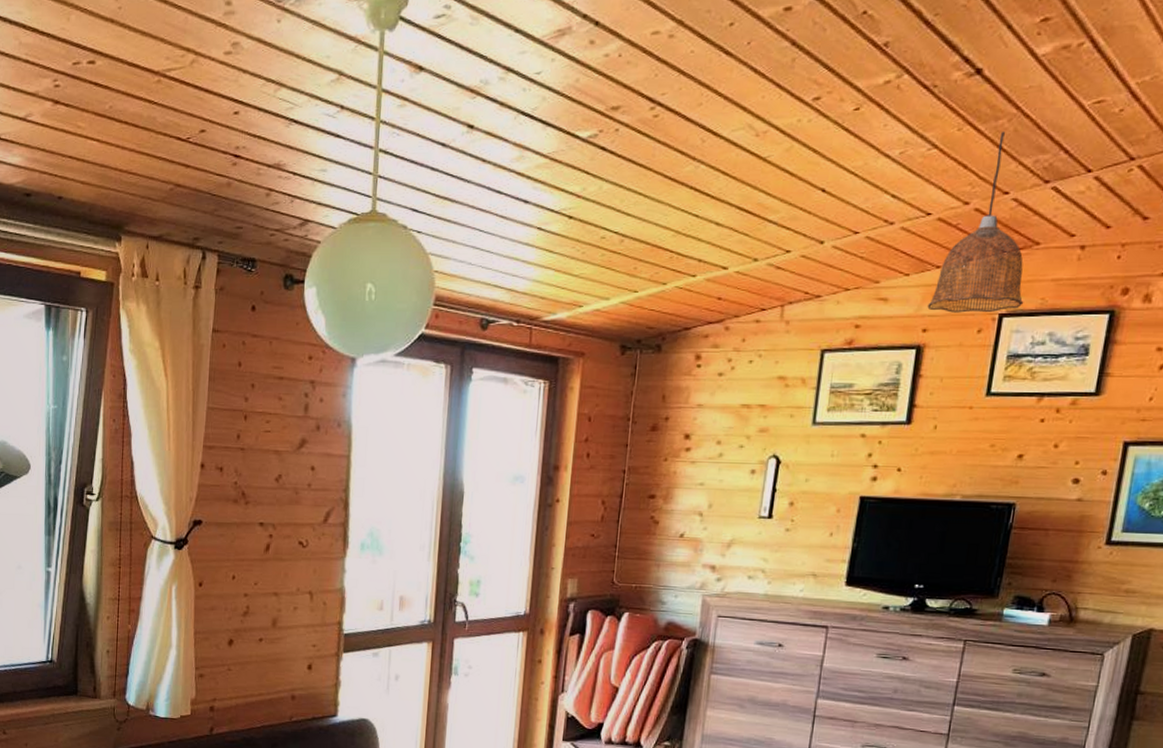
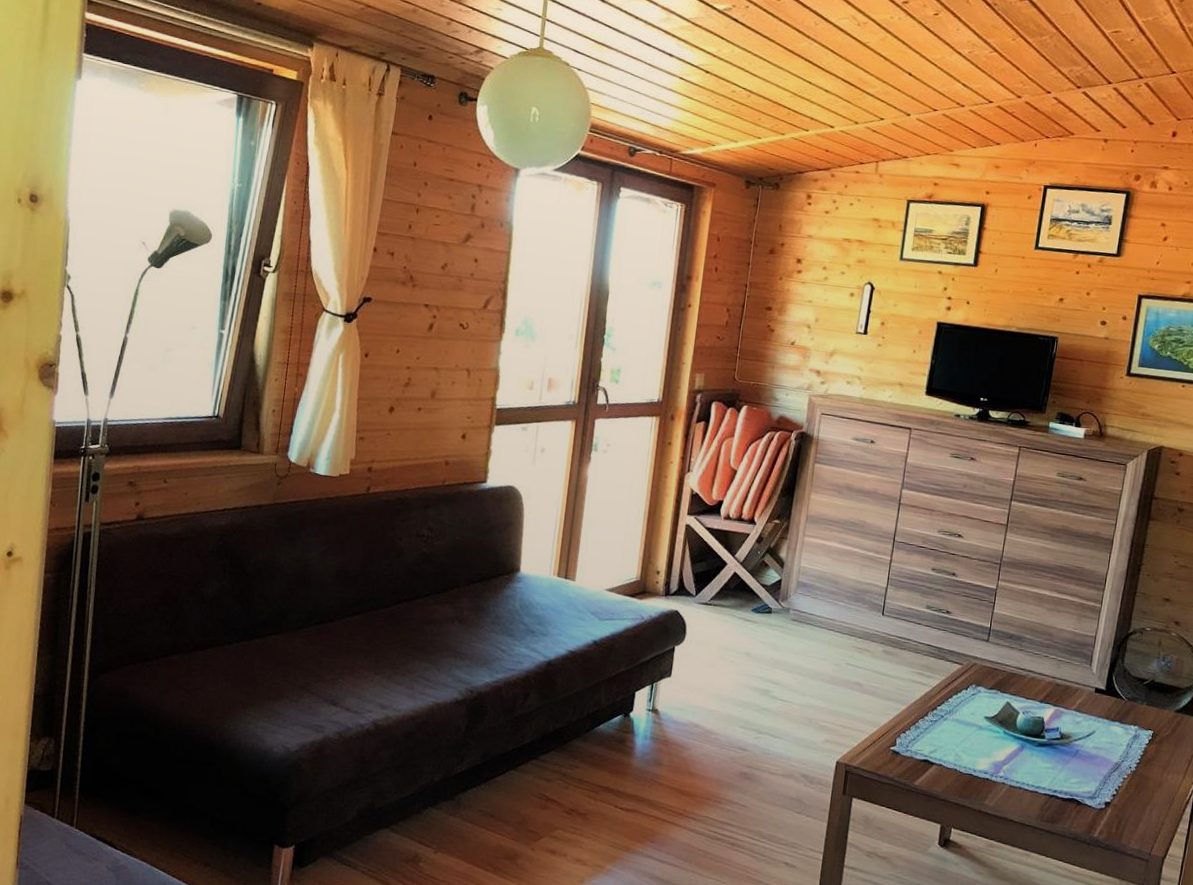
pendant lamp: present [927,132,1024,313] -> none [990,46,1063,184]

